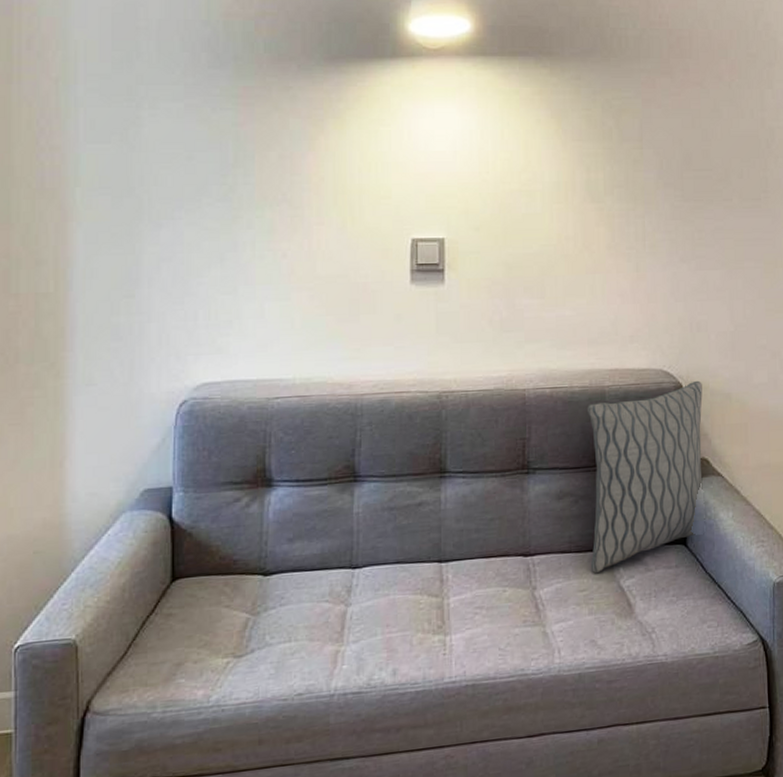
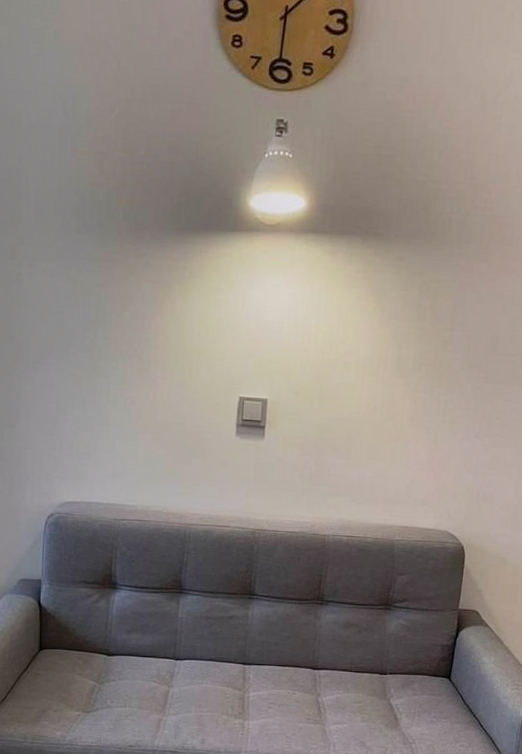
pillow: present [588,380,703,574] -> none [367,544,482,691]

